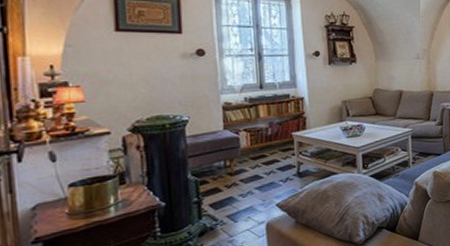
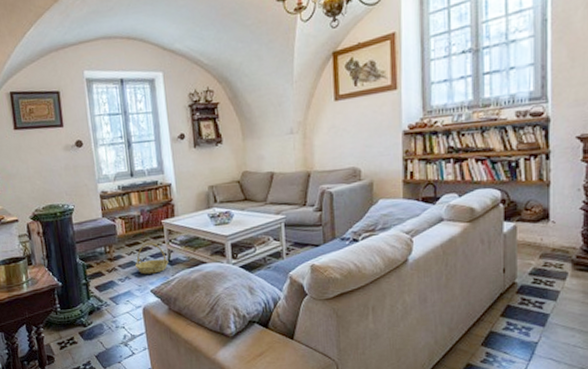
basket: none [260,154,298,188] -> present [135,242,169,274]

